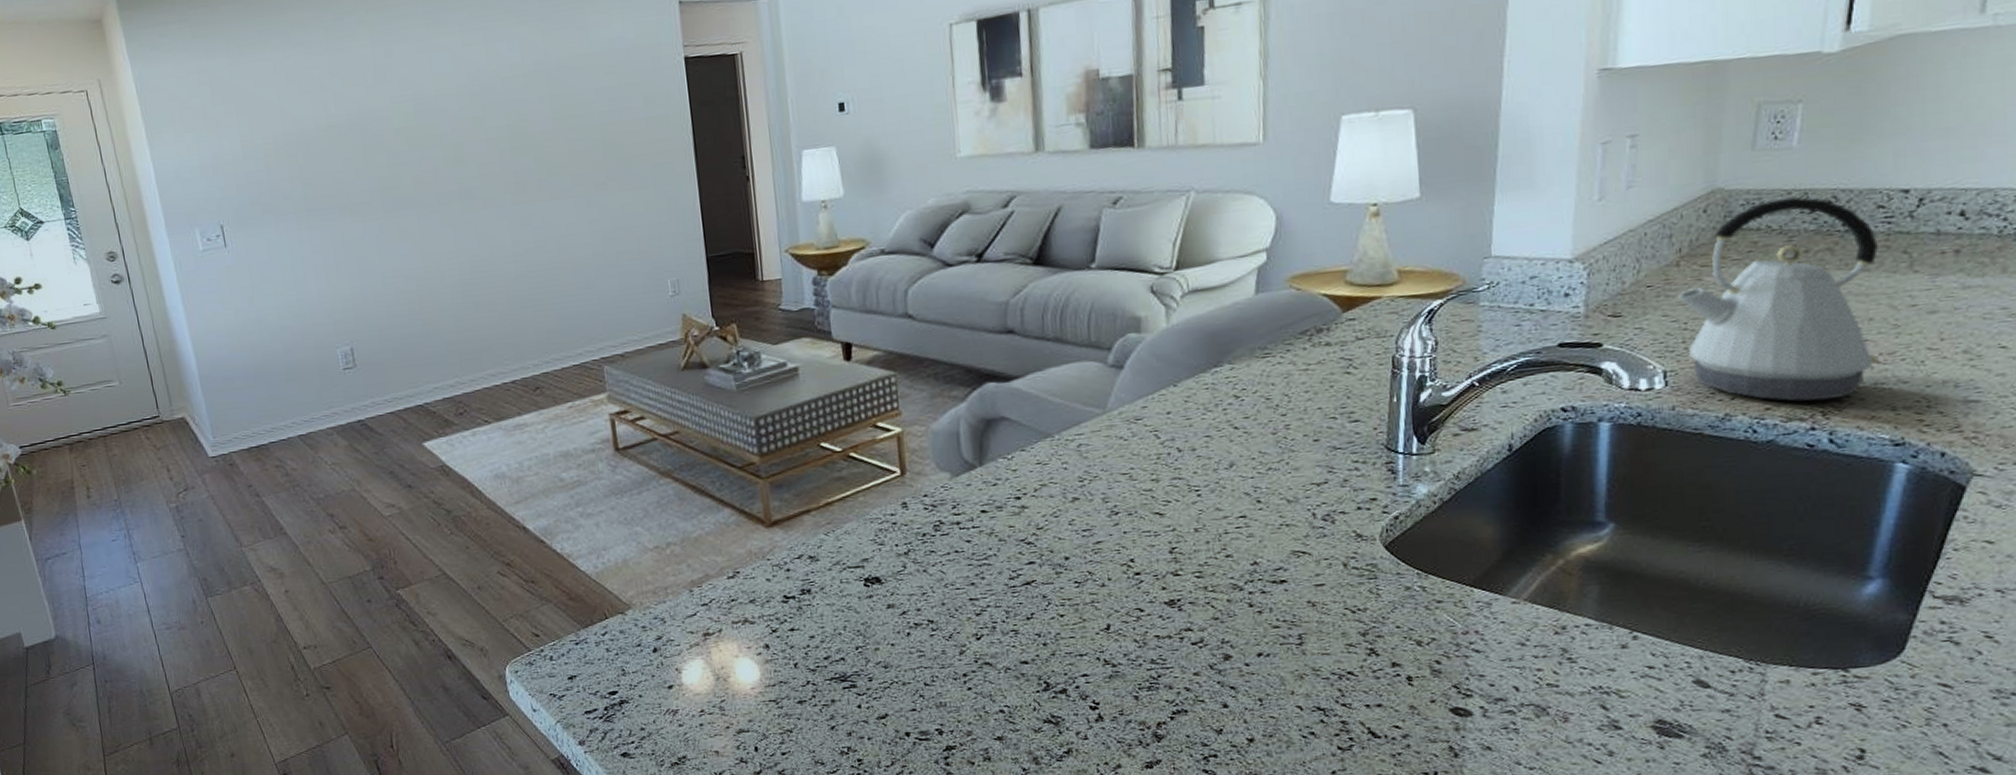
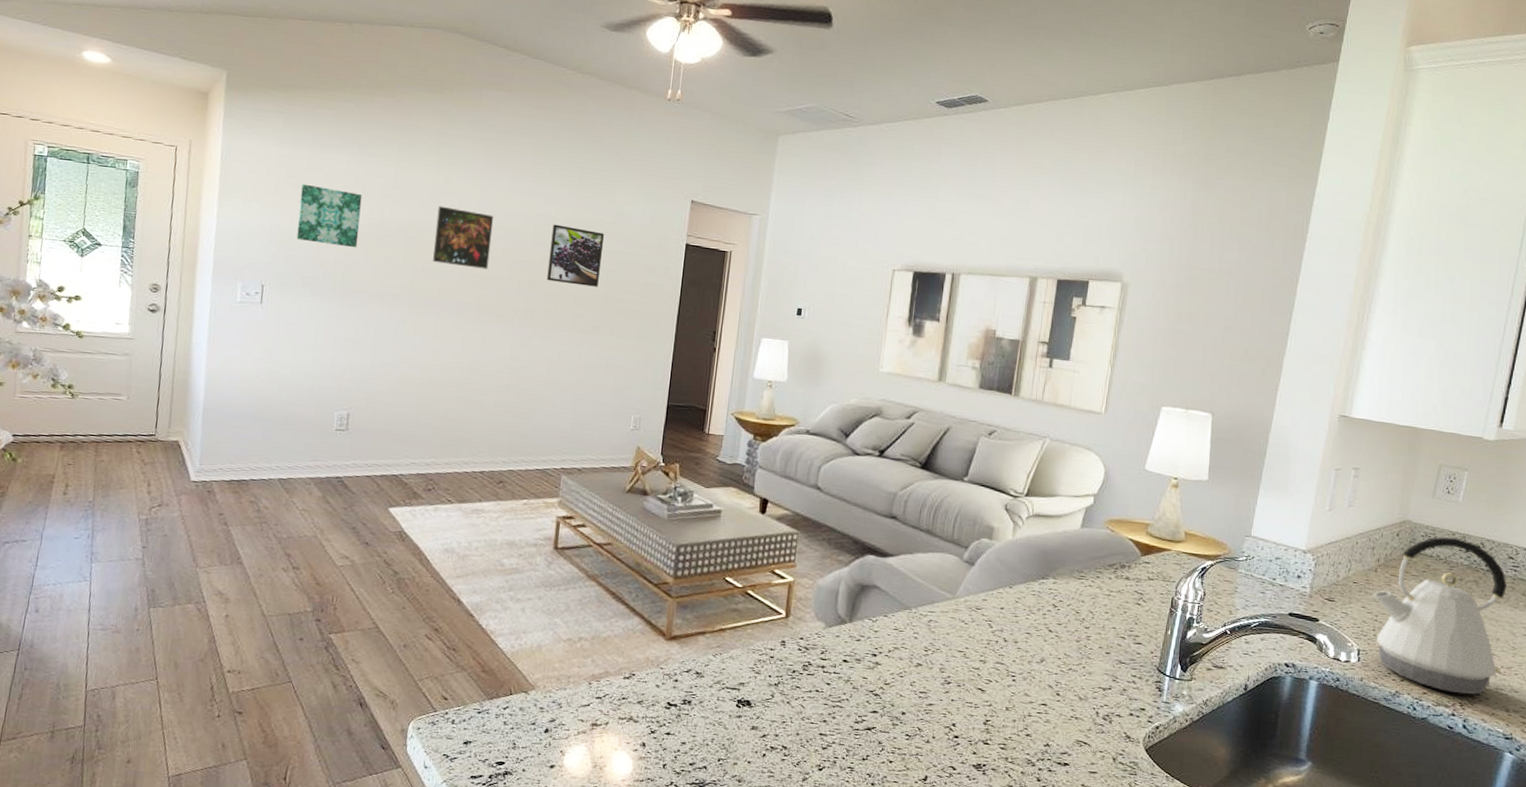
wall art: none [230,93,310,165] -> present [296,184,363,248]
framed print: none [386,80,461,154] -> present [433,206,494,270]
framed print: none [522,69,592,143] -> present [546,224,605,287]

